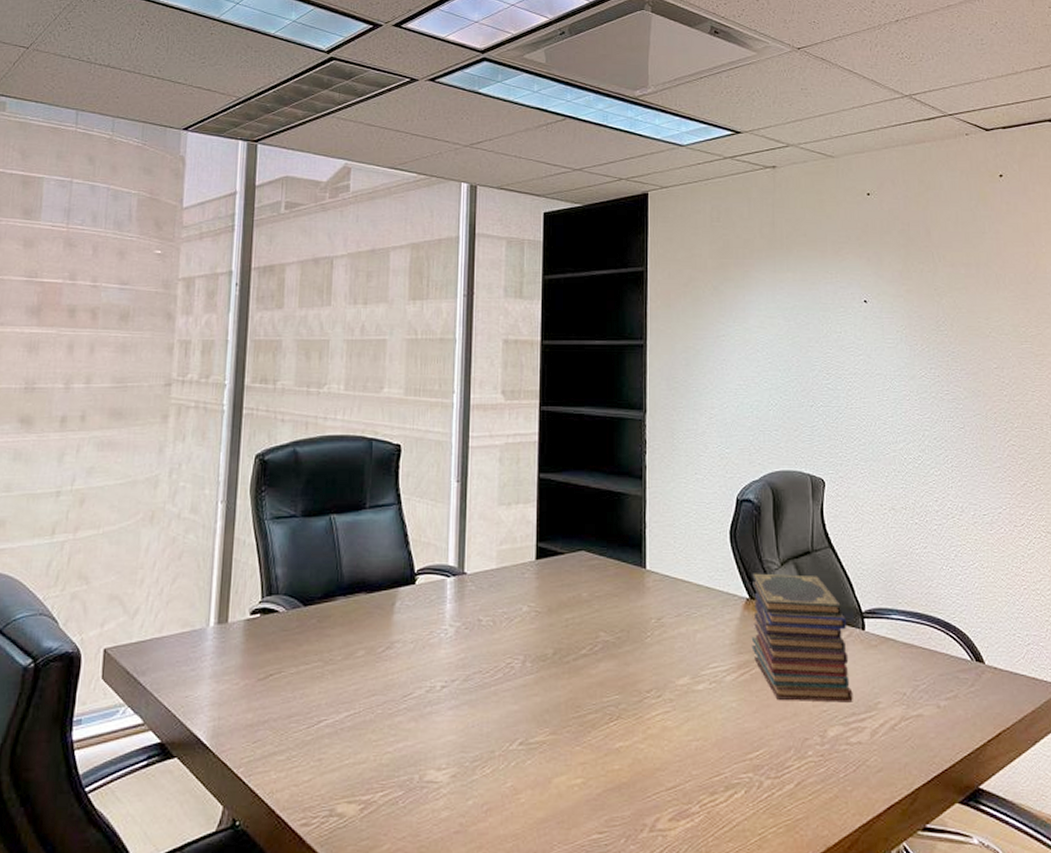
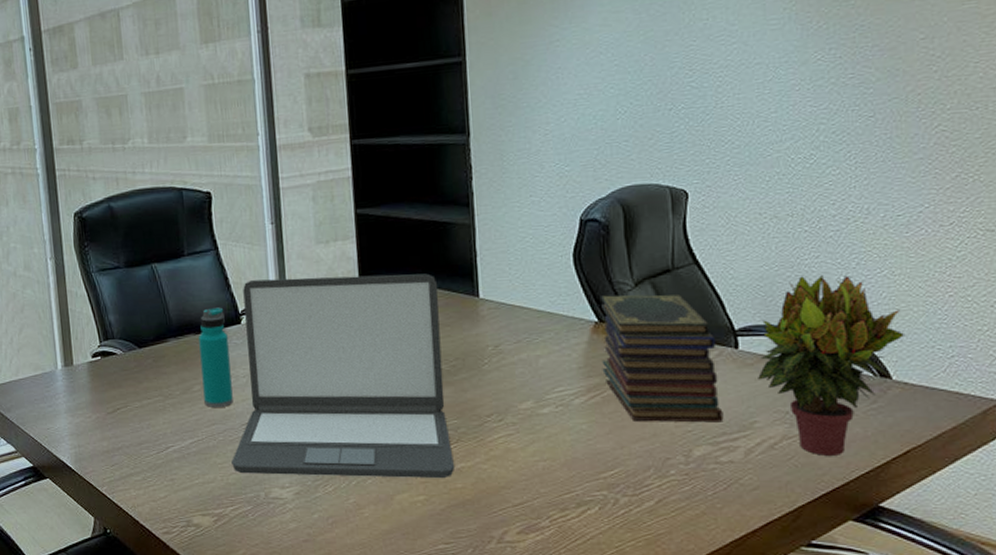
water bottle: none [367,565,400,675] -> present [198,307,233,407]
laptop: none [388,539,613,760] -> present [231,273,454,479]
potted plant: none [881,564,992,737] -> present [758,275,904,456]

